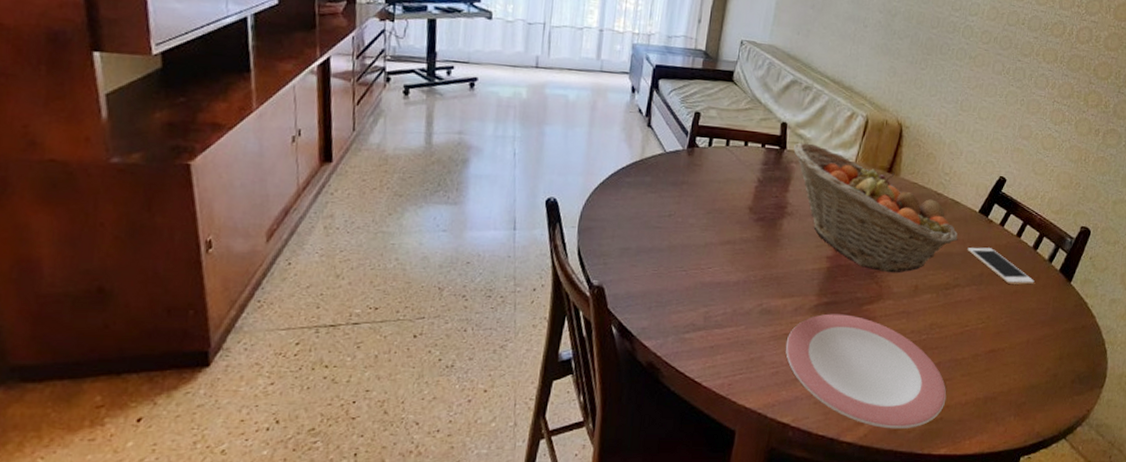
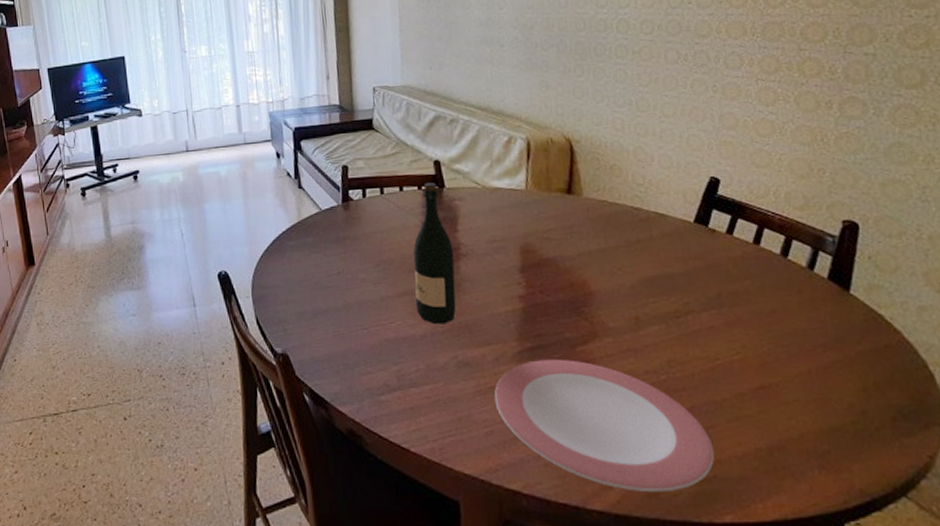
wine bottle: none [735,142,781,274] -> present [413,183,457,325]
fruit basket: present [793,142,958,273] -> none [453,177,676,306]
cell phone: present [967,247,1035,285] -> none [691,262,796,303]

